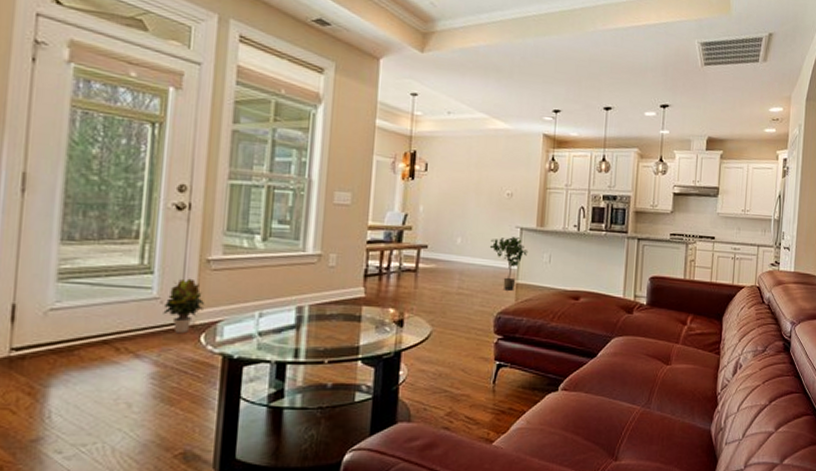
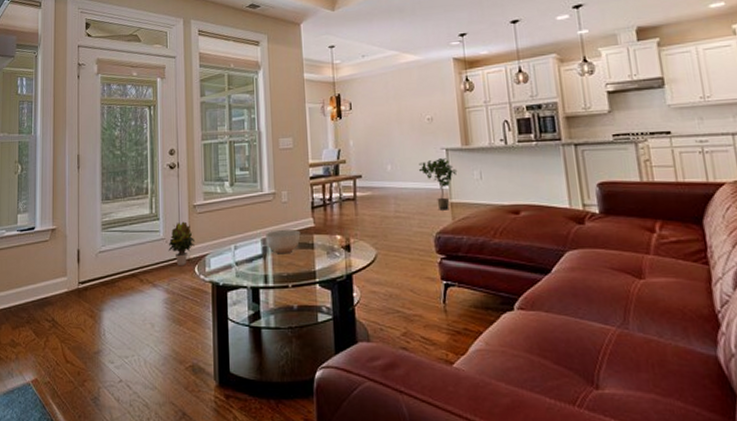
bowl: none [302,298,347,326] -> present [266,230,301,254]

